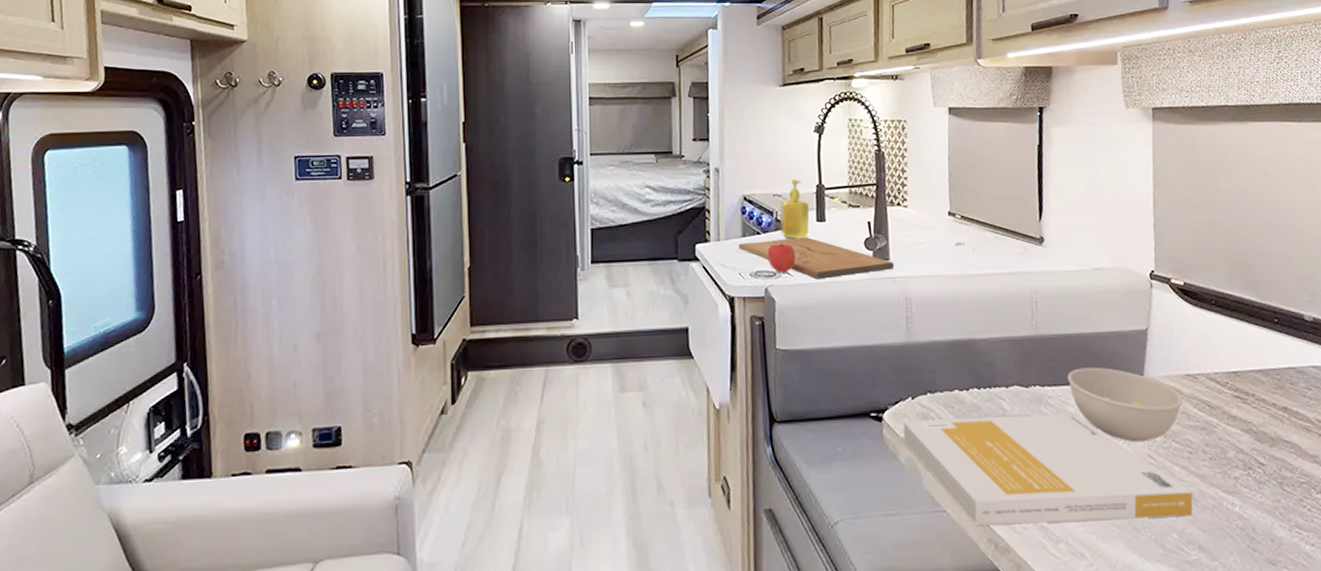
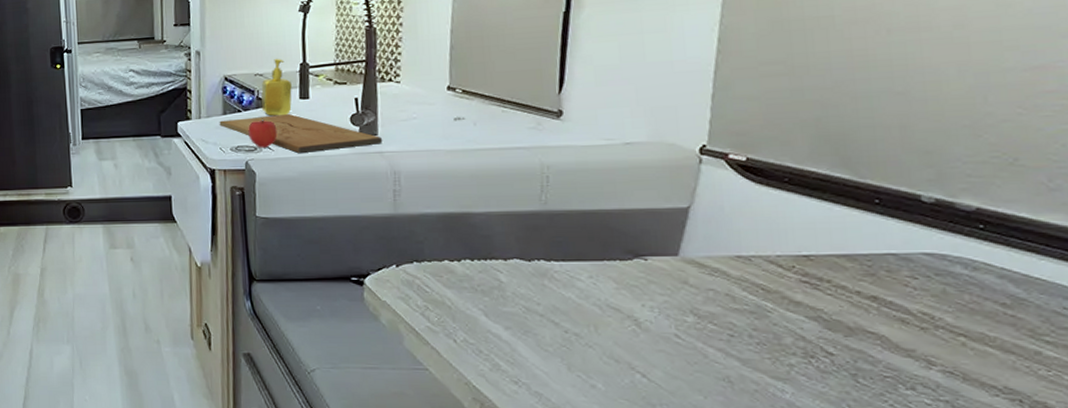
book: present [903,413,1193,526] -> none [385,285,729,397]
soup bowl: present [1067,367,1184,442] -> none [579,244,729,321]

